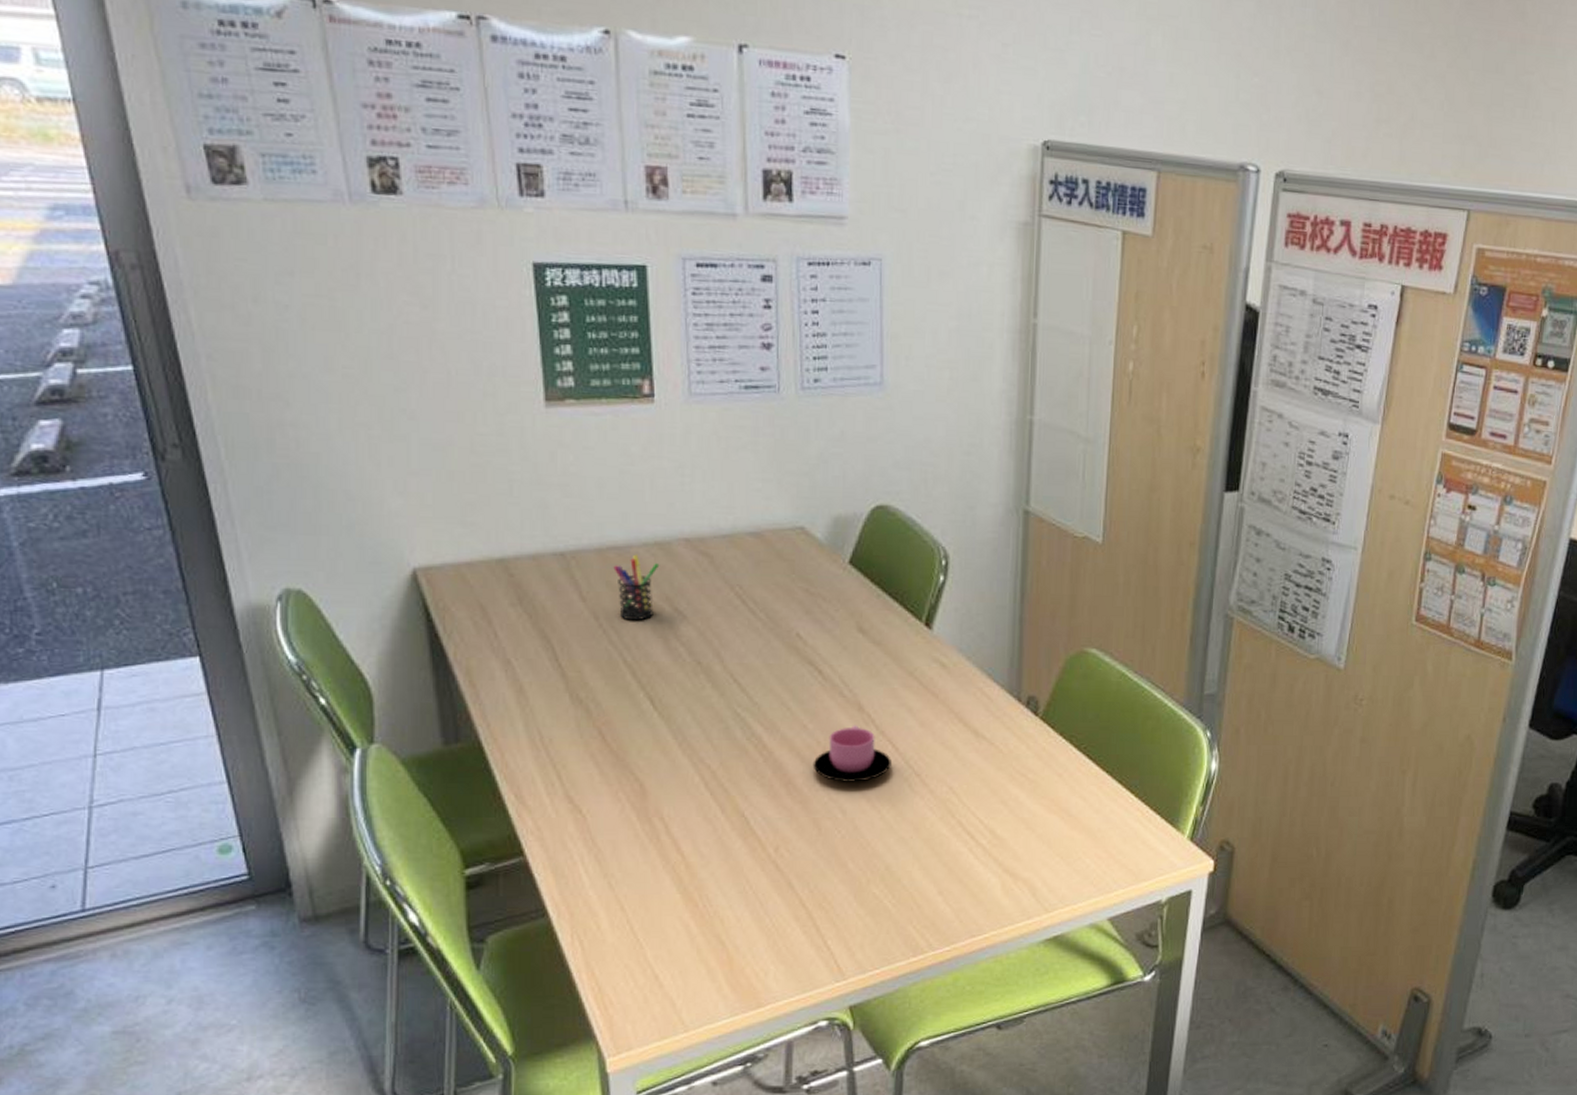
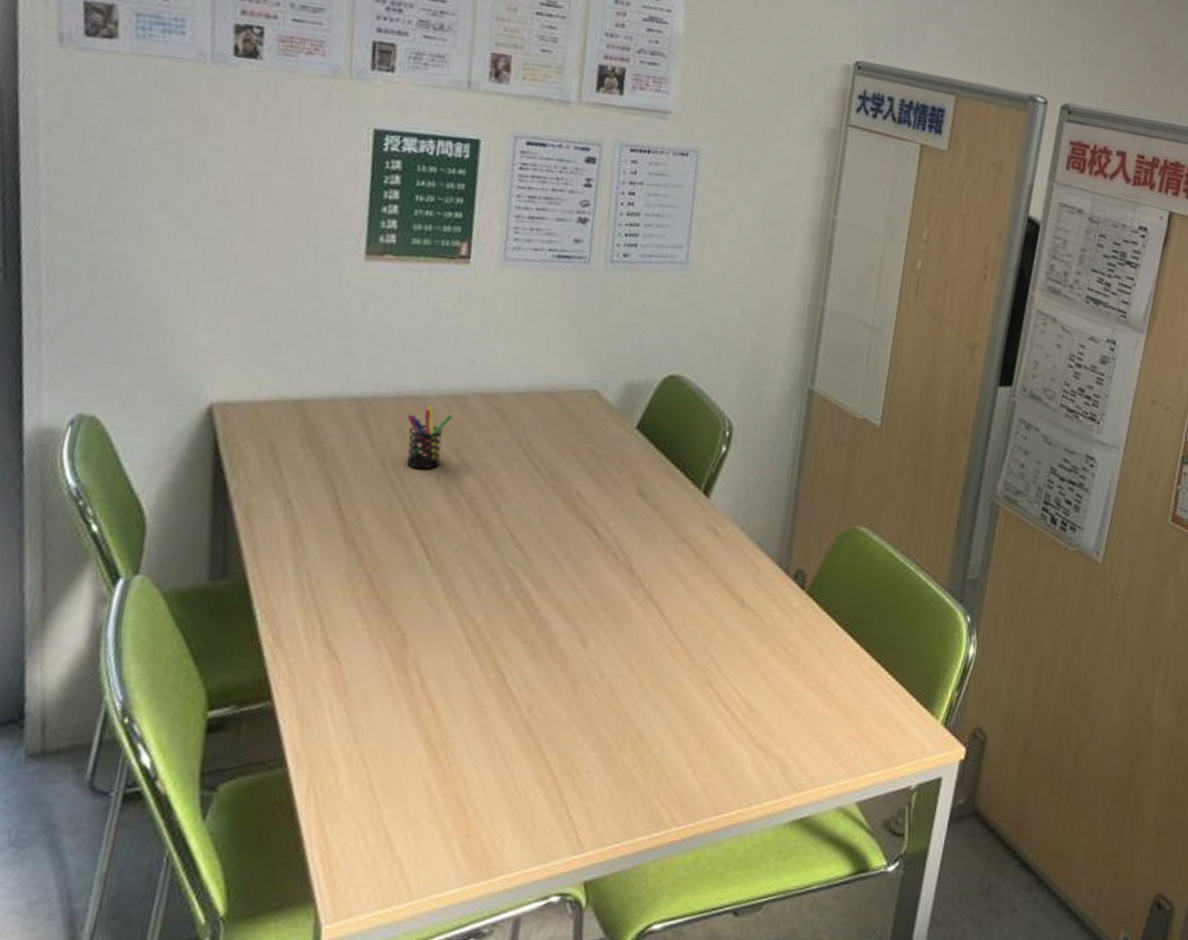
cup: present [813,725,891,782] -> none [577,587,656,646]

